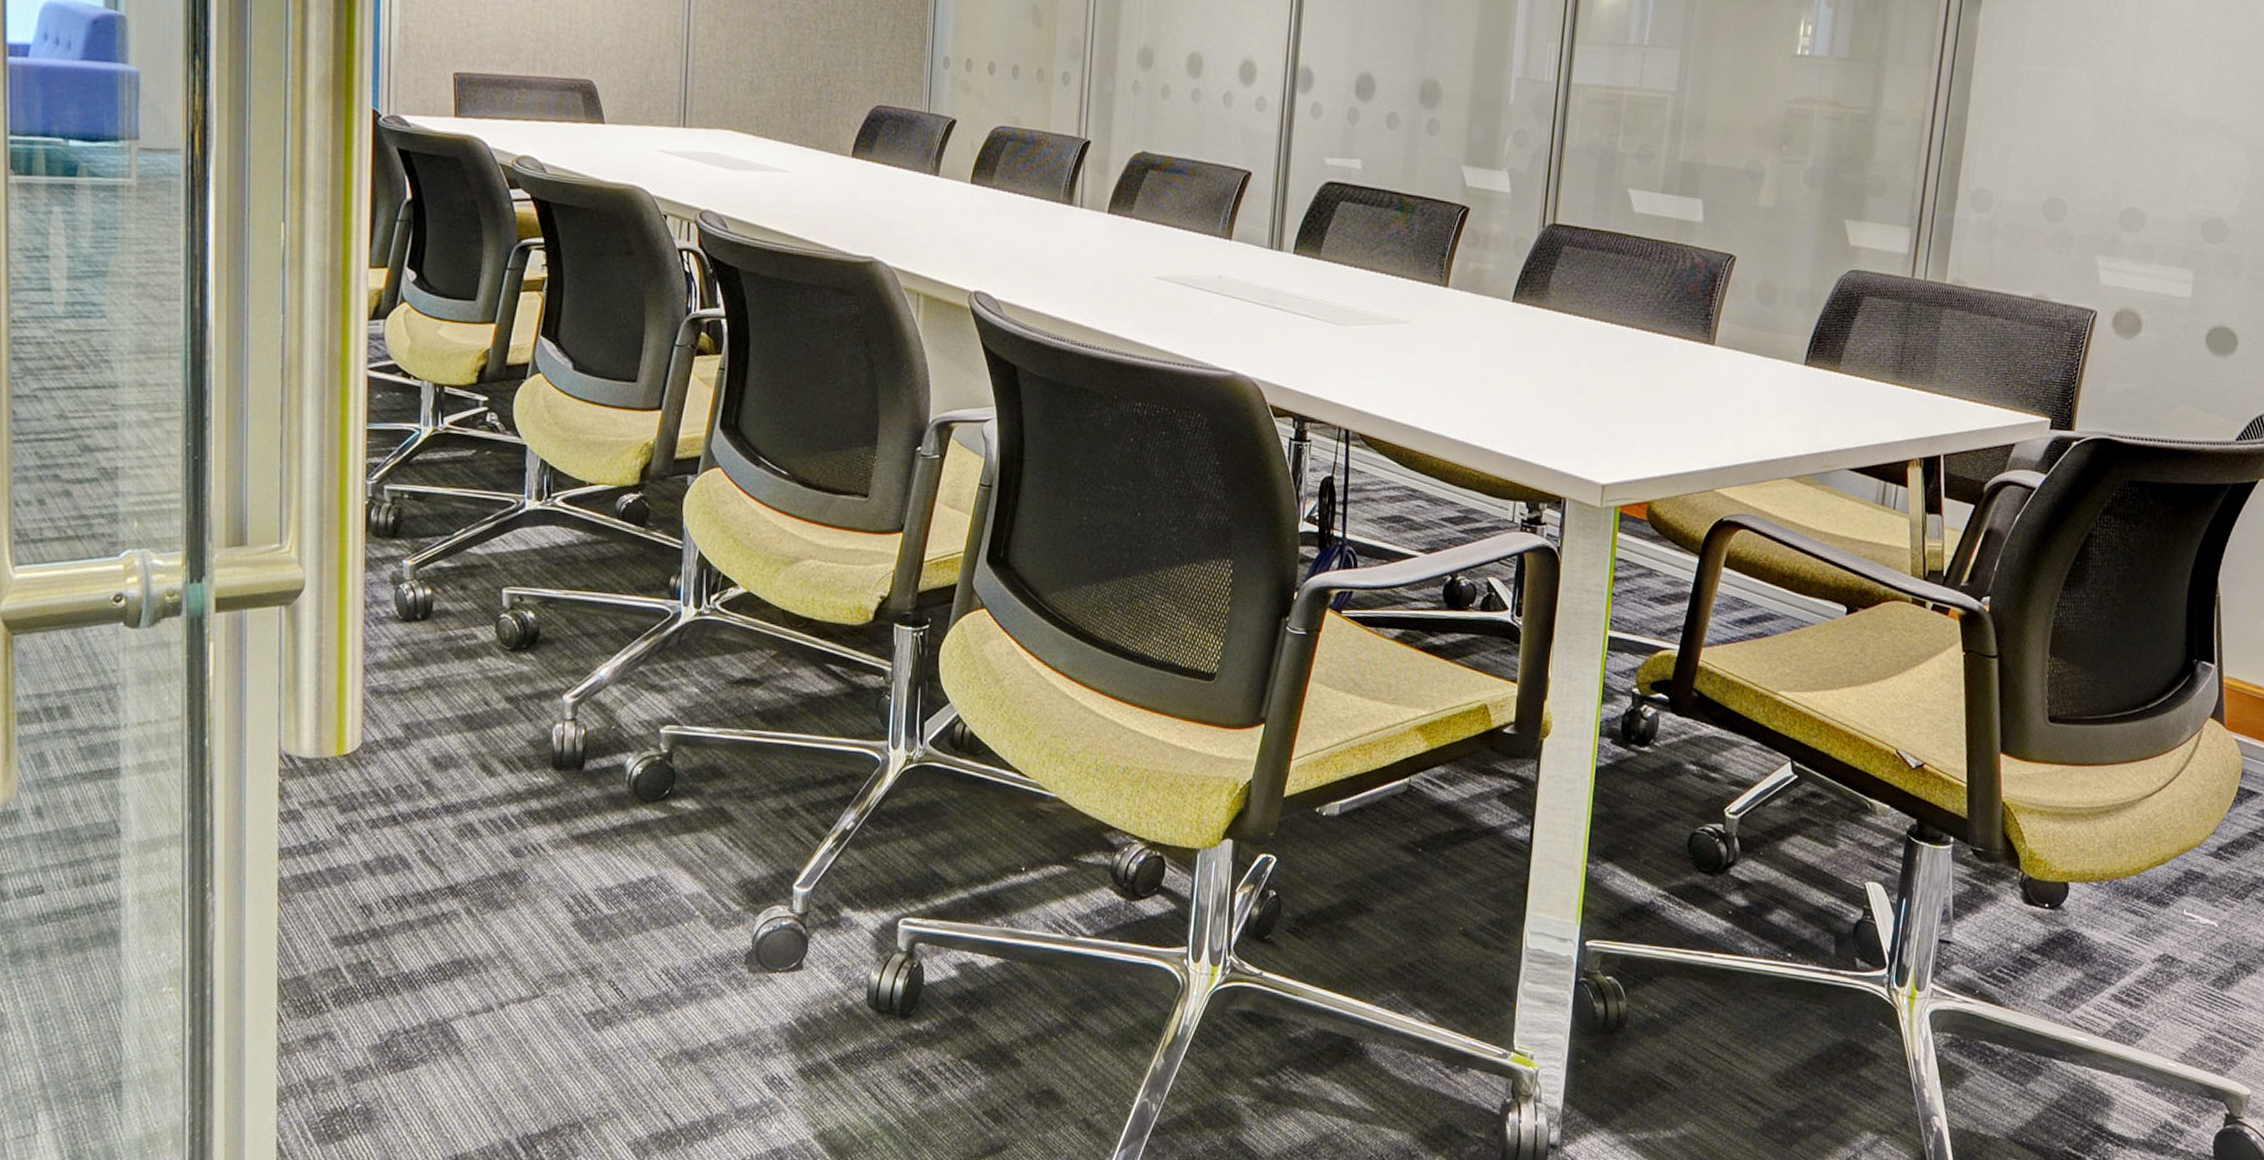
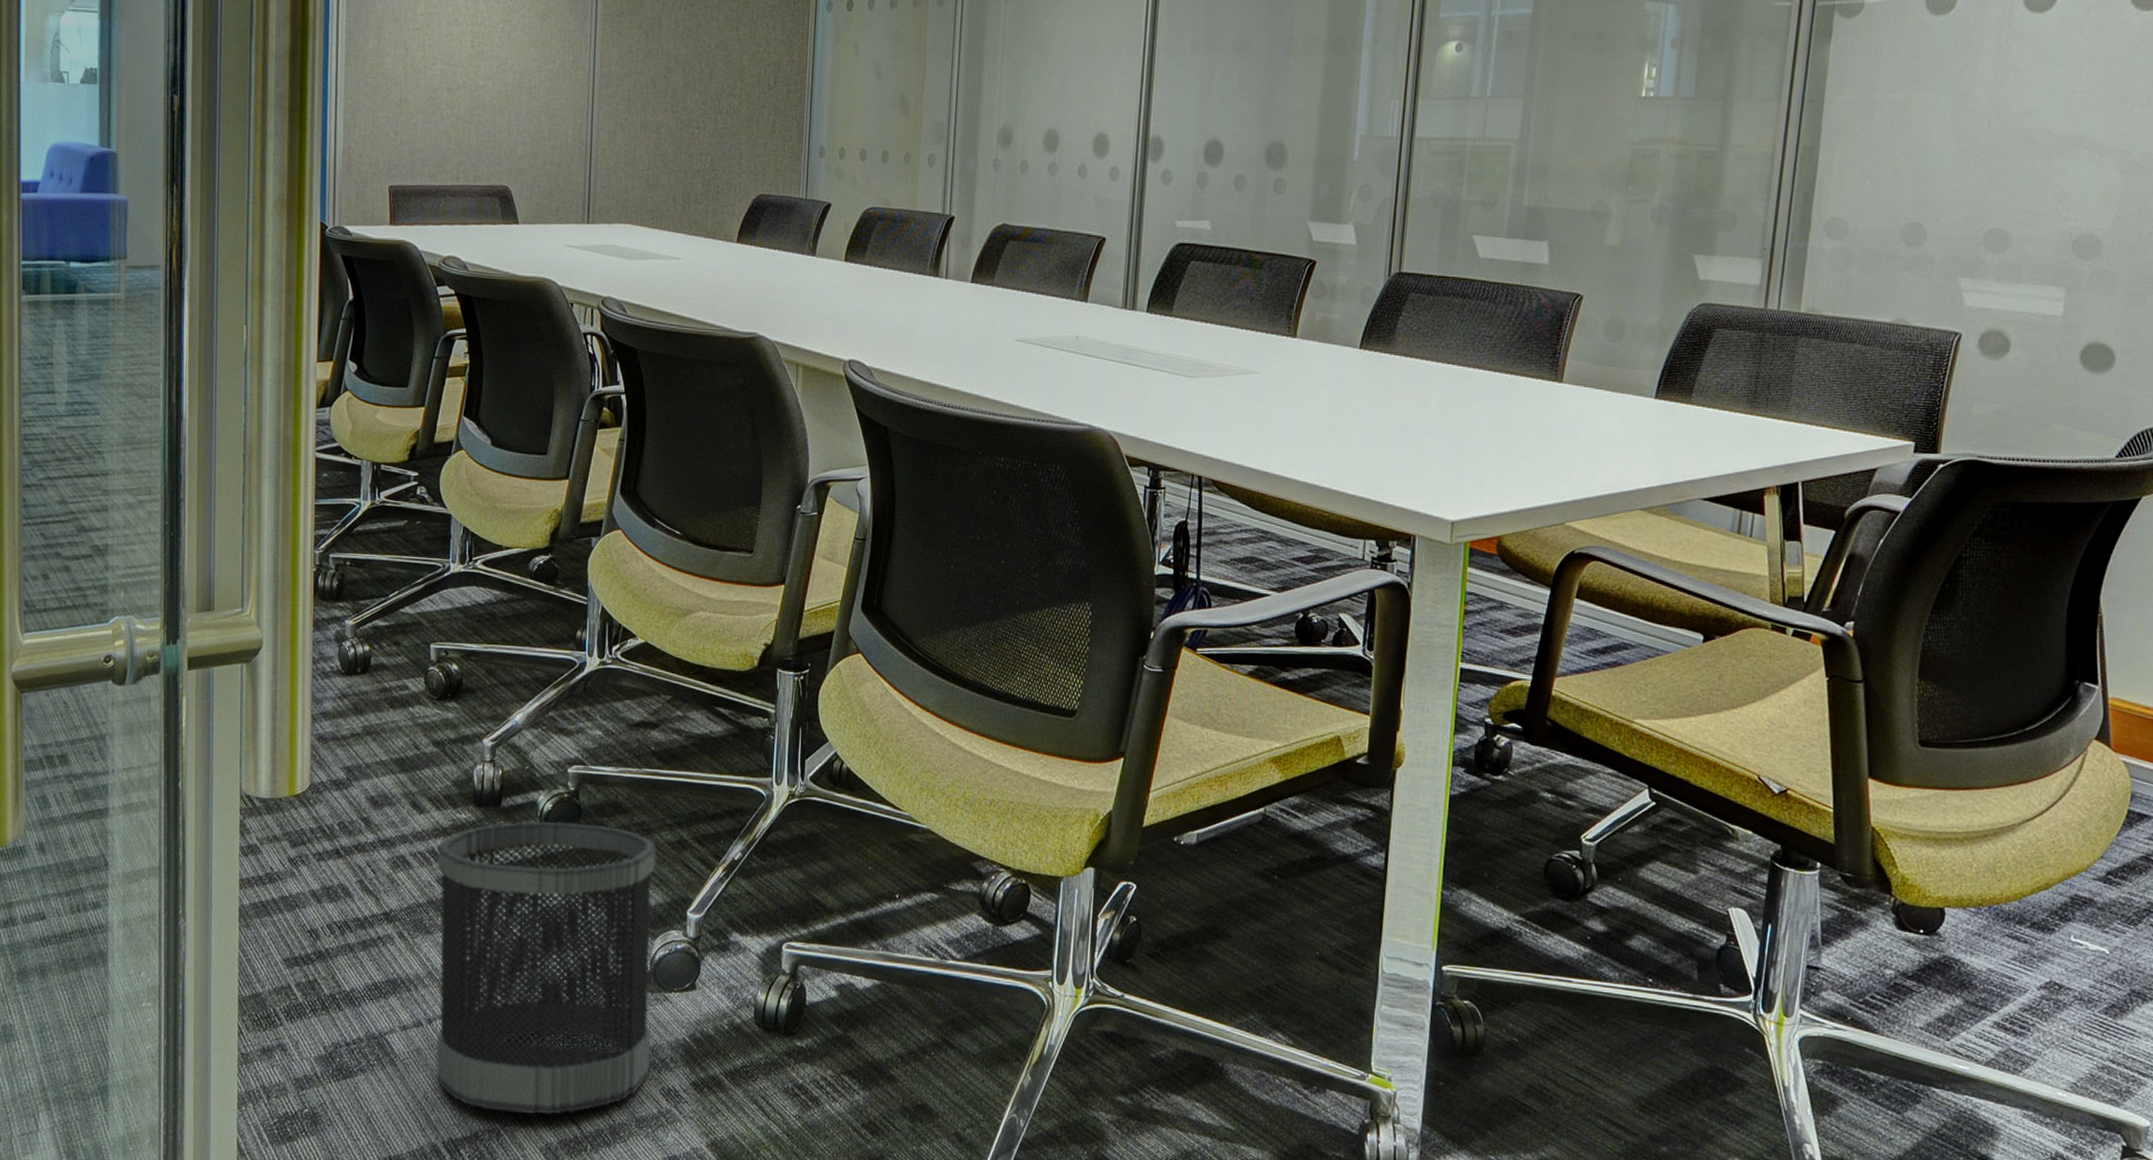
wastebasket: none [508,786,759,1106] -> present [435,821,656,1114]

